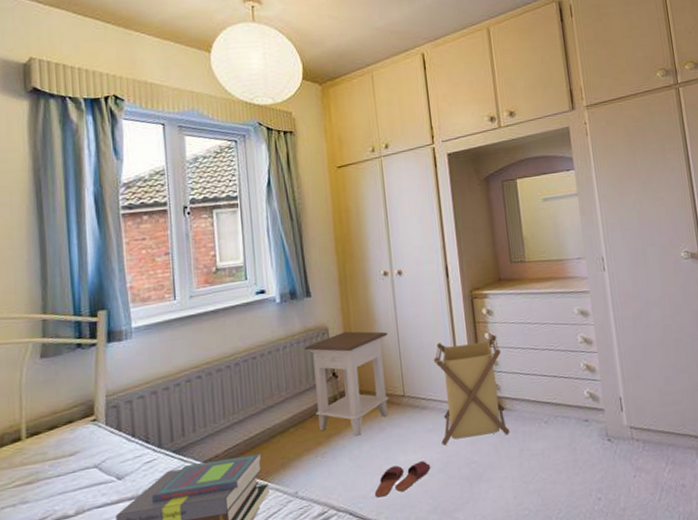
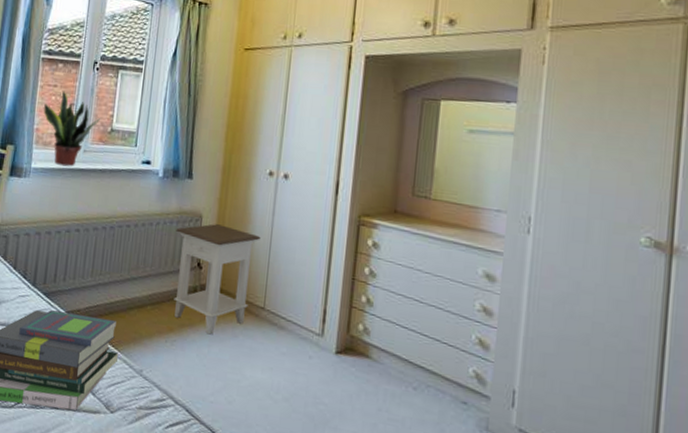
potted plant: none [134,242,203,319] -> present [43,91,101,167]
slippers: present [375,461,430,497] -> none [215,377,275,407]
laundry basket: present [433,334,510,446] -> none [293,263,379,388]

